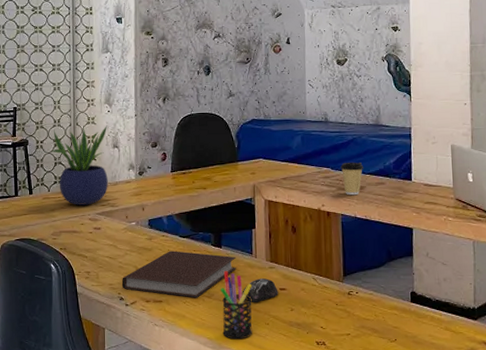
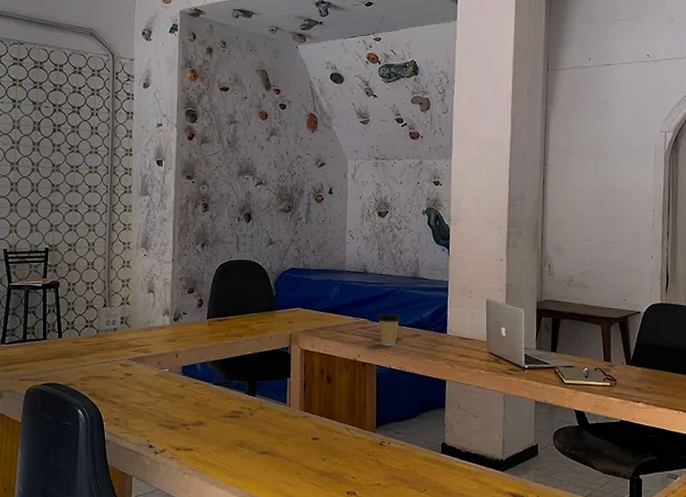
potted plant: present [51,125,108,205] -> none [84,269,143,350]
notebook: present [122,251,236,298] -> none [152,398,270,447]
pen holder: present [221,271,253,340] -> none [253,420,285,489]
computer mouse: present [242,278,278,303] -> none [274,428,311,453]

